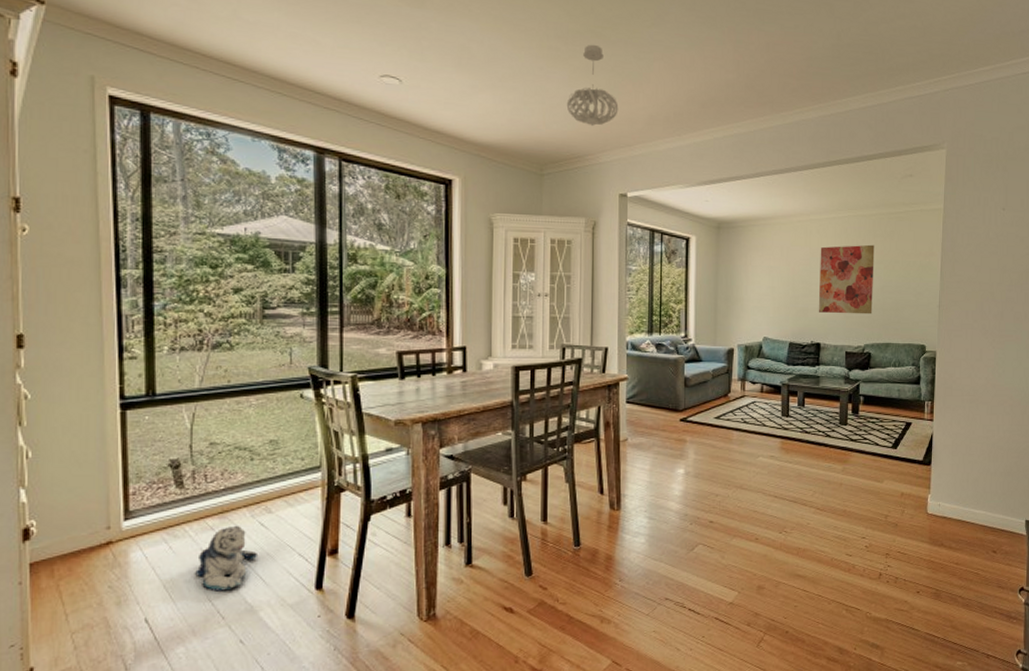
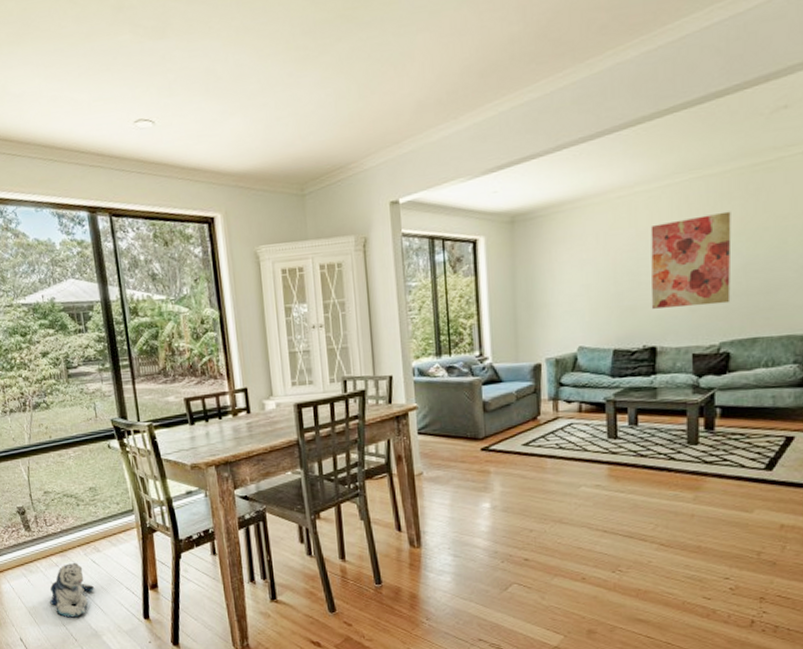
pendant light: present [566,44,619,127] -> none [321,31,381,130]

